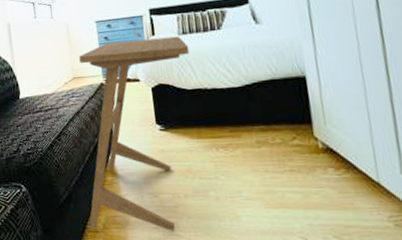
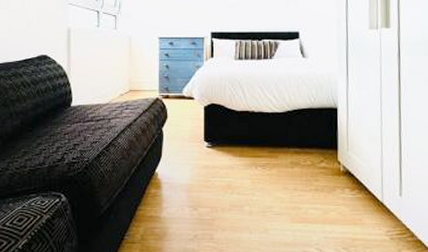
side table: present [79,36,190,232] -> none [127,59,243,244]

